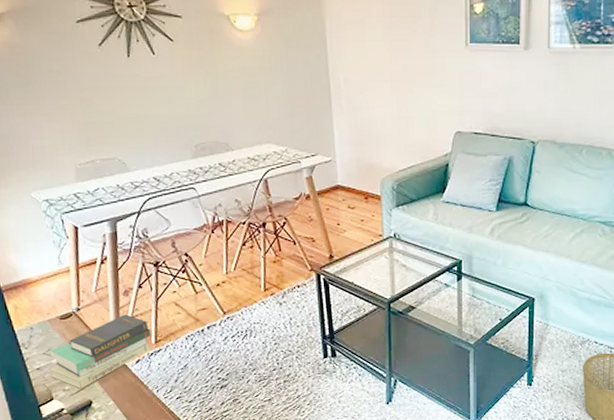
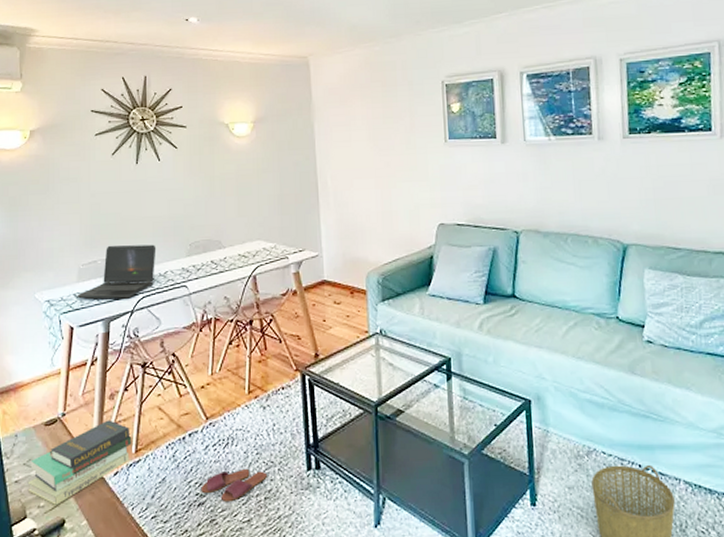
laptop computer: none [77,144,160,200] -> present [77,244,157,300]
slippers: none [222,356,285,384] -> present [201,468,267,501]

